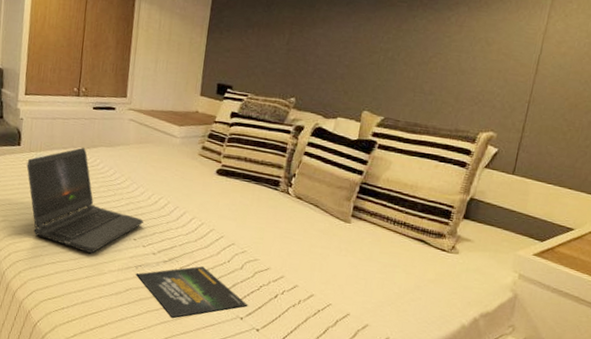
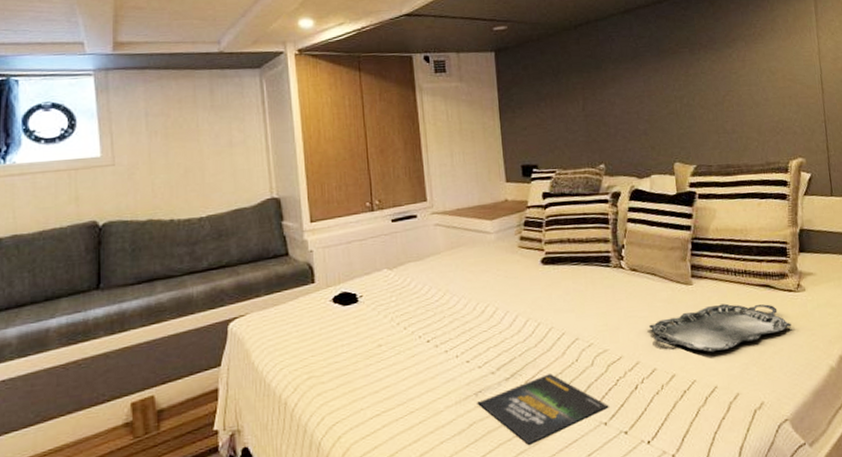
laptop computer: present [26,148,144,253] -> none [326,269,473,392]
serving tray: none [300,245,436,286] -> present [648,303,792,353]

